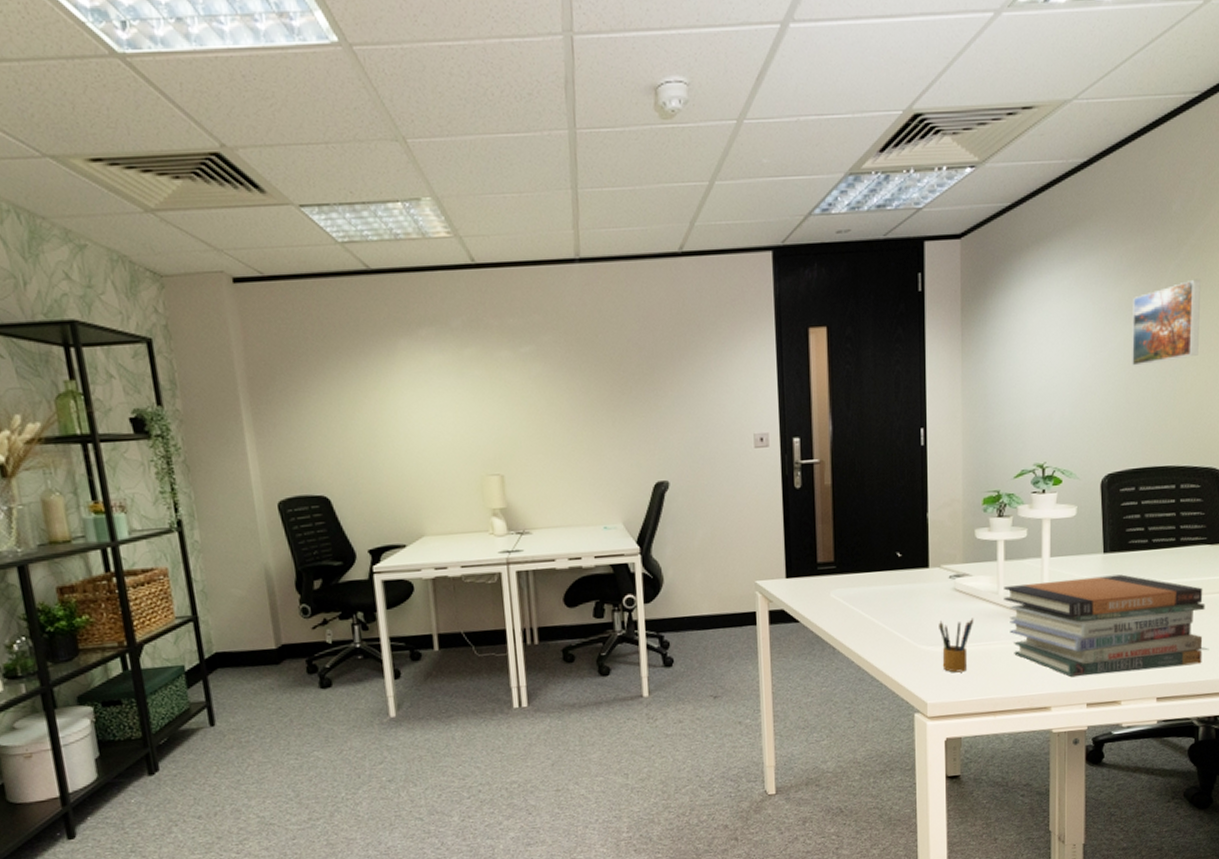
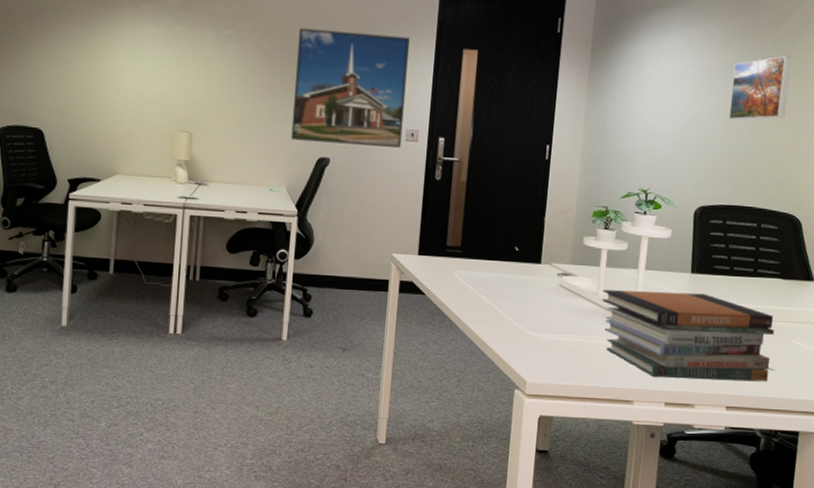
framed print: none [611,323,750,466] -> present [290,28,410,148]
pencil box: present [939,618,974,673] -> none [543,311,575,359]

